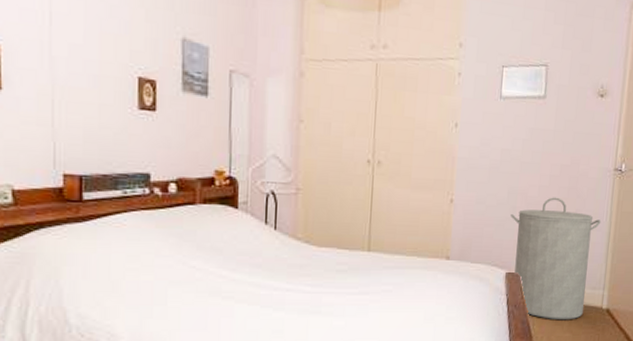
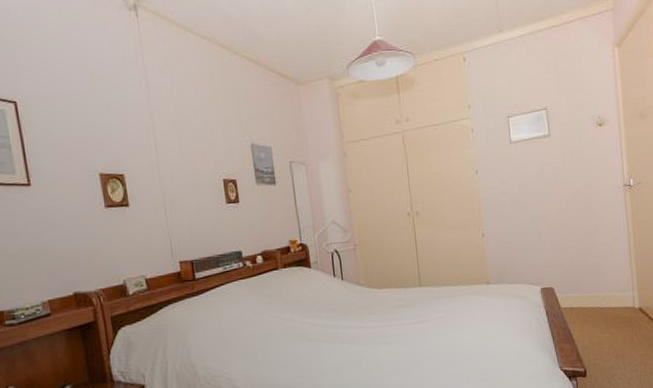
laundry hamper: present [511,197,601,320] -> none [537,217,620,324]

